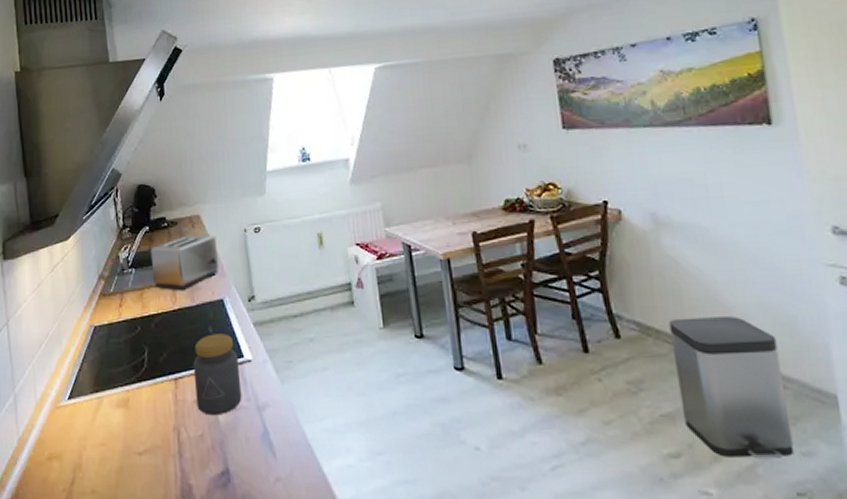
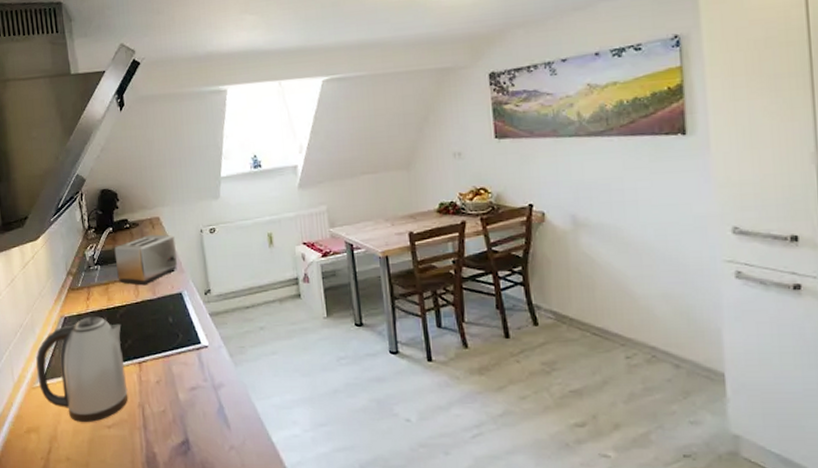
kettle: none [62,326,162,448] -> present [36,316,128,422]
jar: present [193,334,242,416] -> none [155,323,200,394]
pedal bin: present [668,317,794,460] -> none [581,306,684,428]

